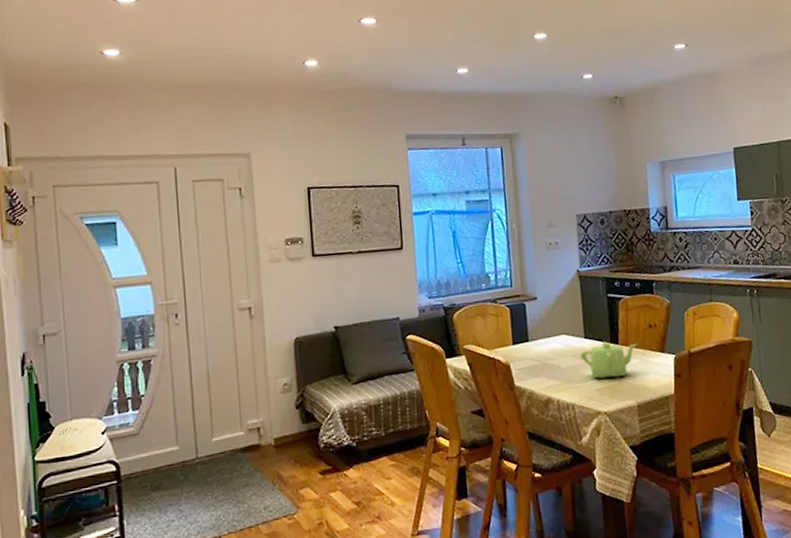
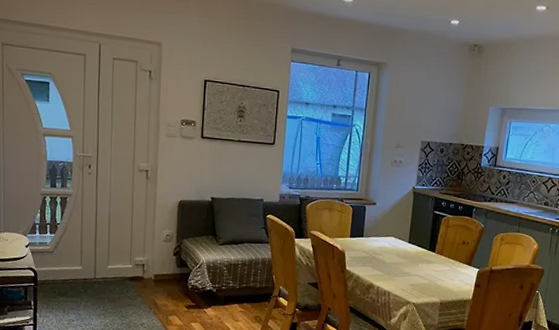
teapot: present [580,341,638,379] -> none [402,247,450,278]

